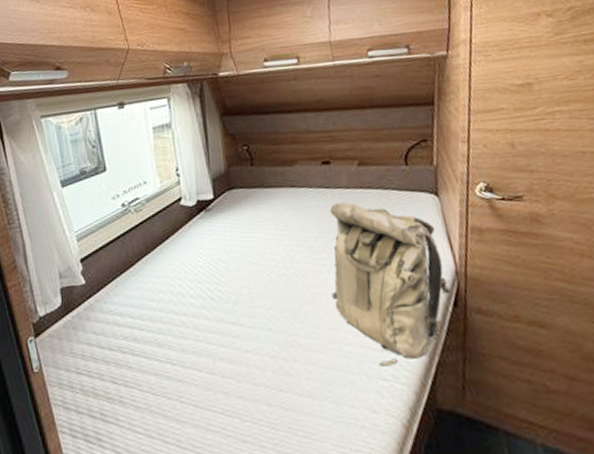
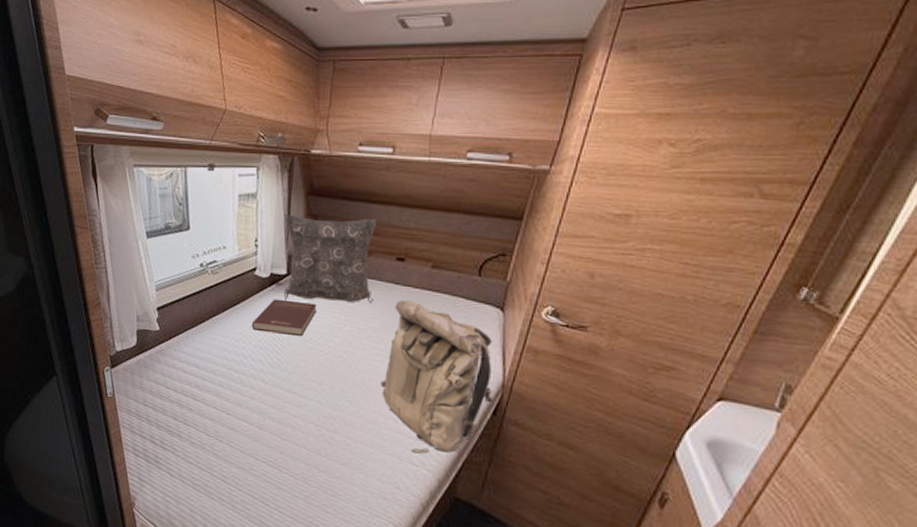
book: none [184,223,252,264] -> present [251,299,317,336]
pillow: none [202,127,308,225] -> present [284,214,379,303]

